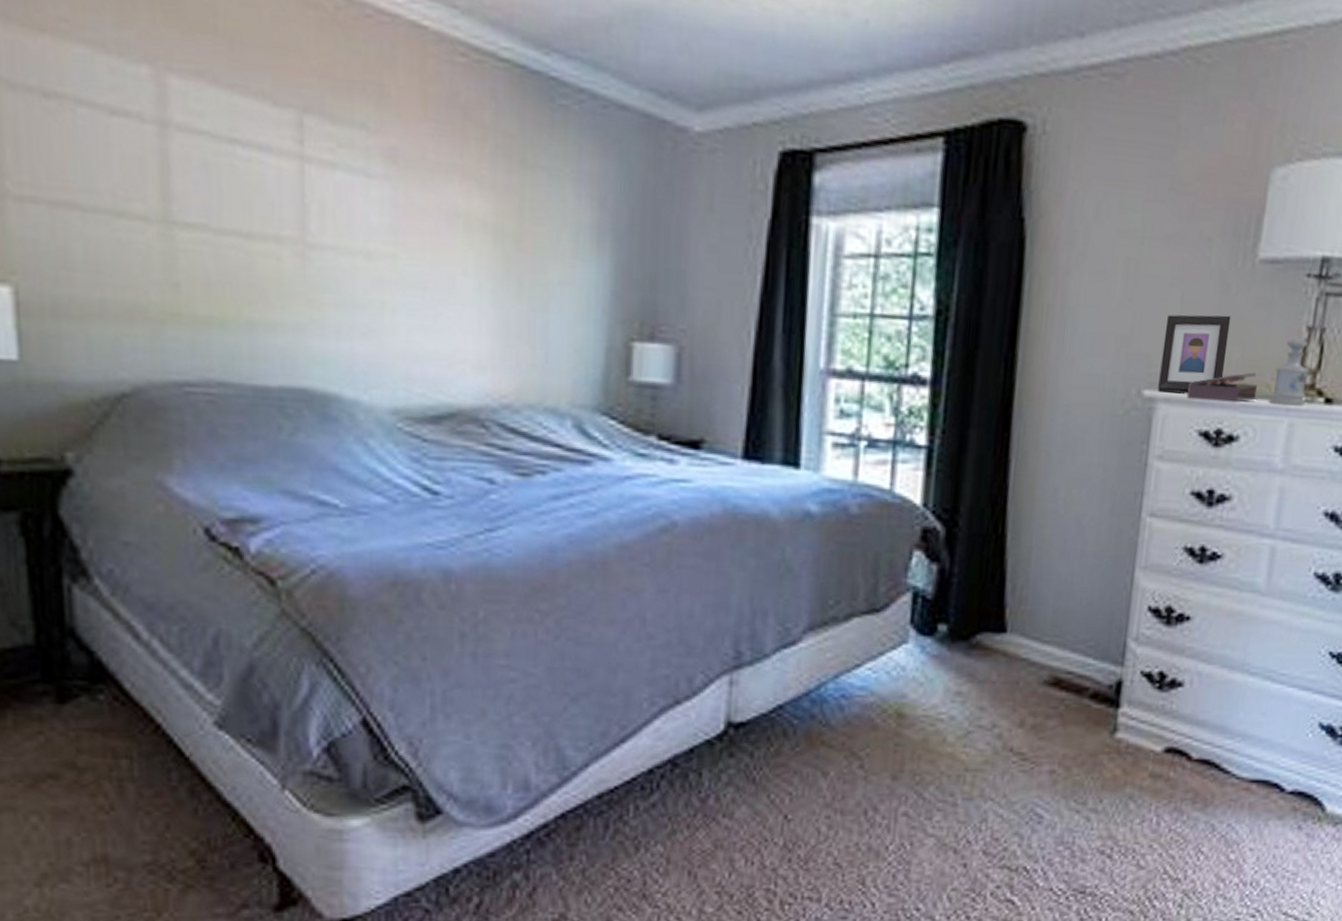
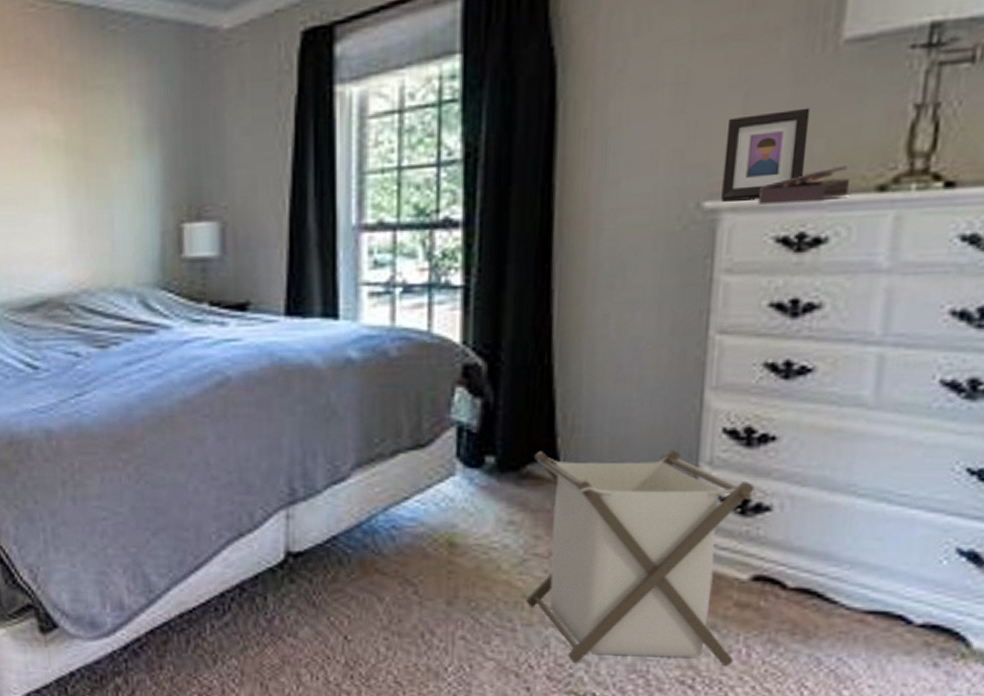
laundry basket: none [968,620,1171,836] -> present [526,450,755,667]
perfume bottle: present [1268,338,1311,407] -> none [866,119,922,199]

